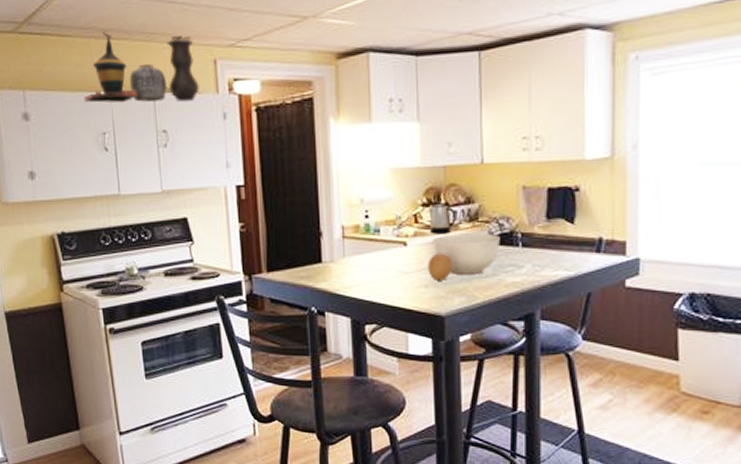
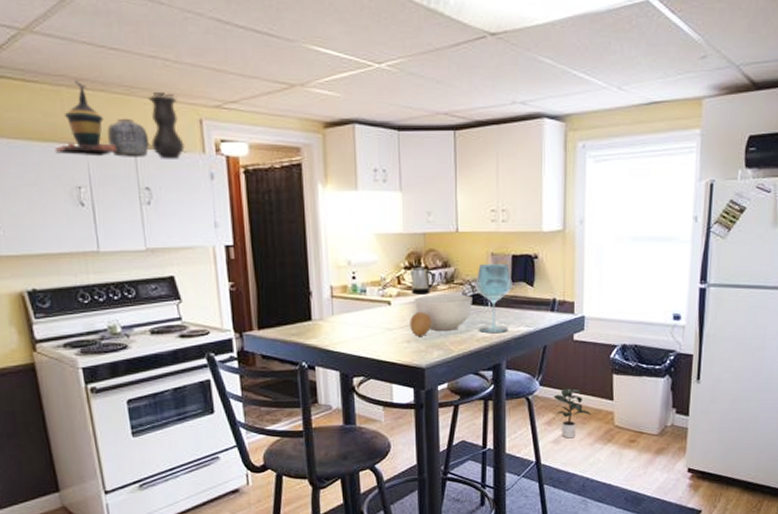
wine glass: none [503,197,548,277] -> present [475,263,512,333]
potted plant: none [600,344,650,405] -> present [553,388,592,439]

